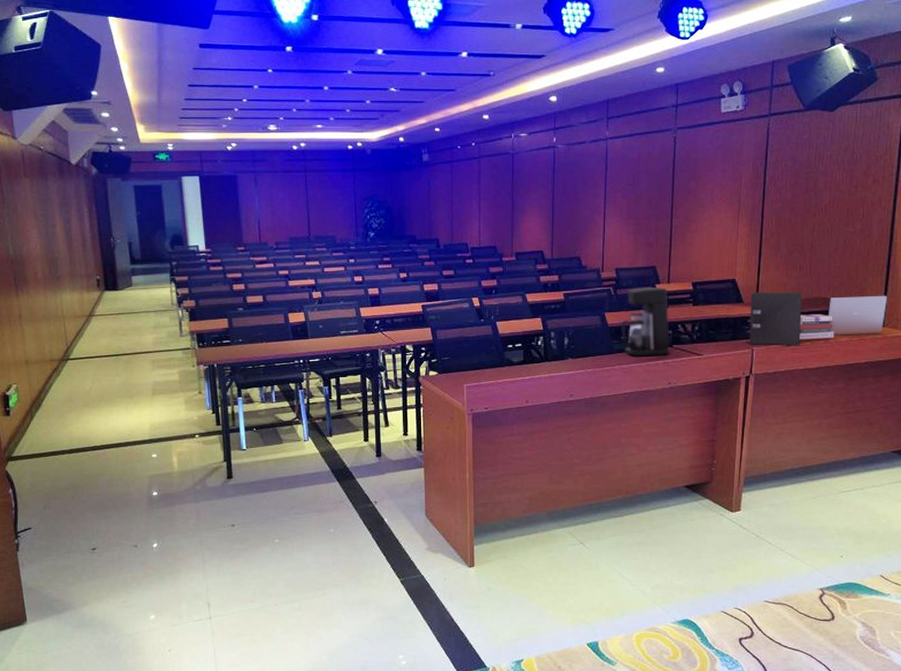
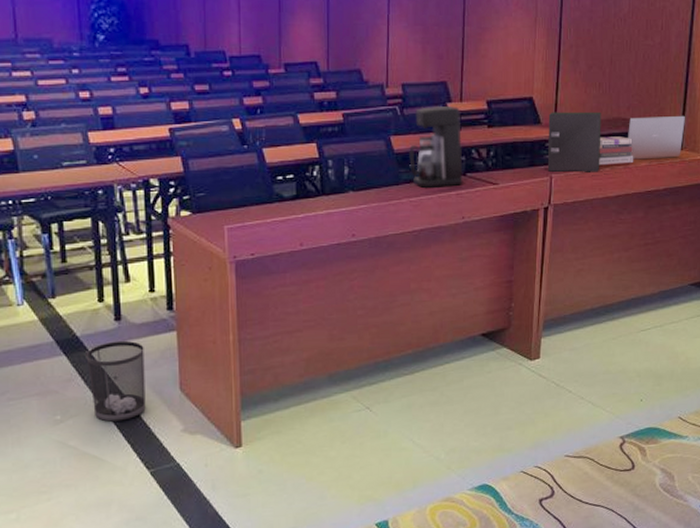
waste bin: none [353,473,398,537] -> present [86,340,146,422]

